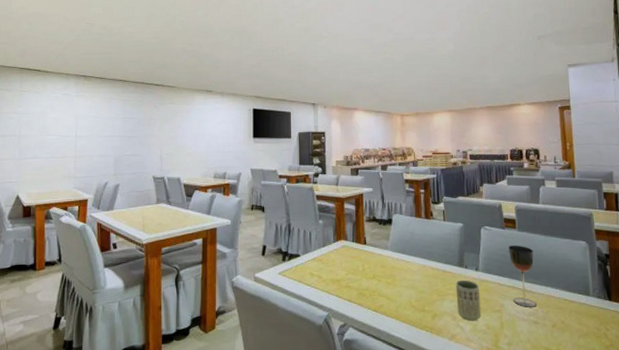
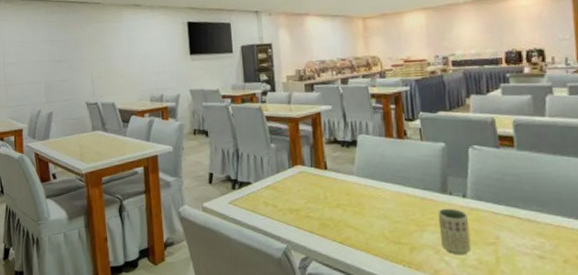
wineglass: present [509,245,537,307] -> none [505,166,543,240]

